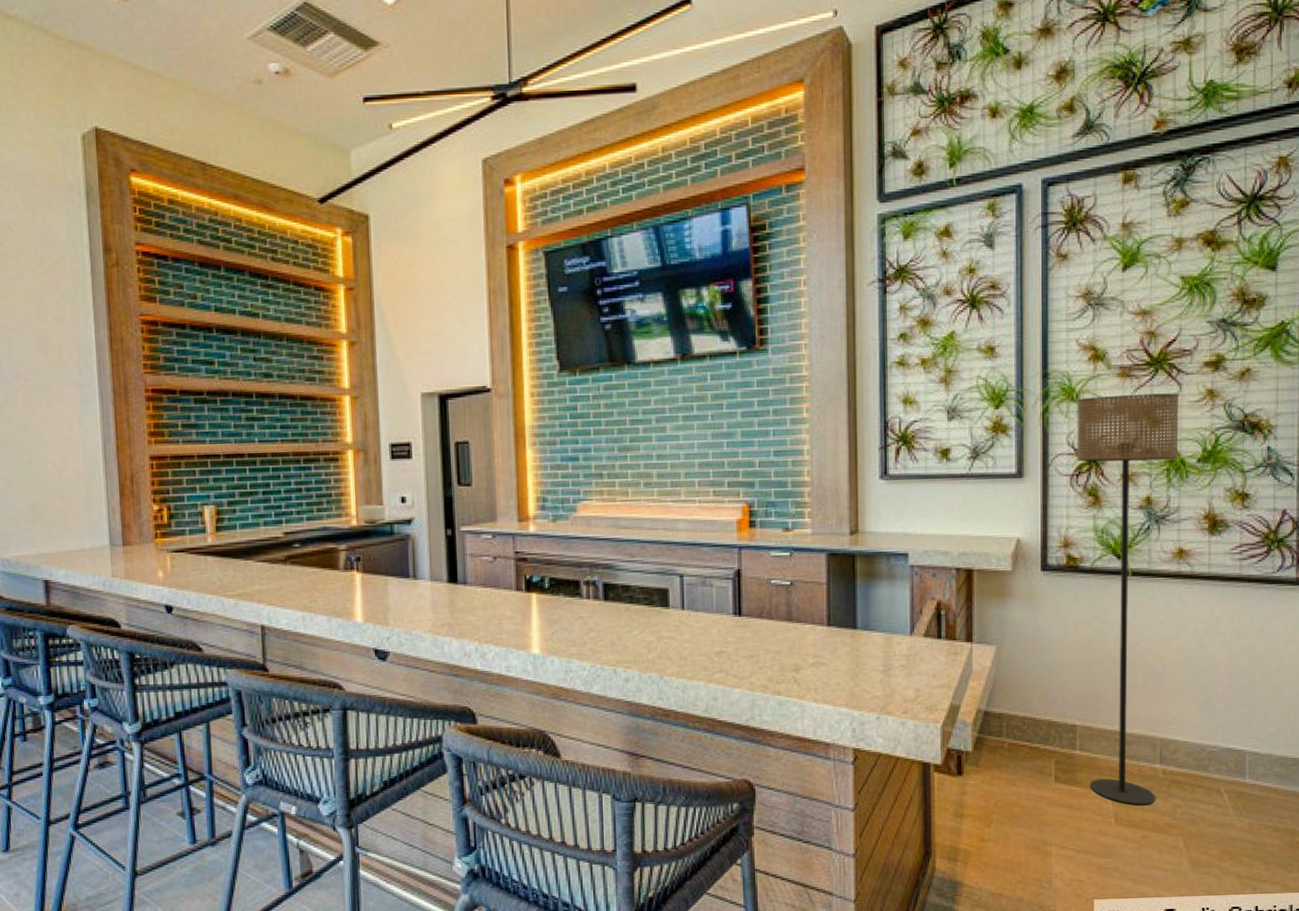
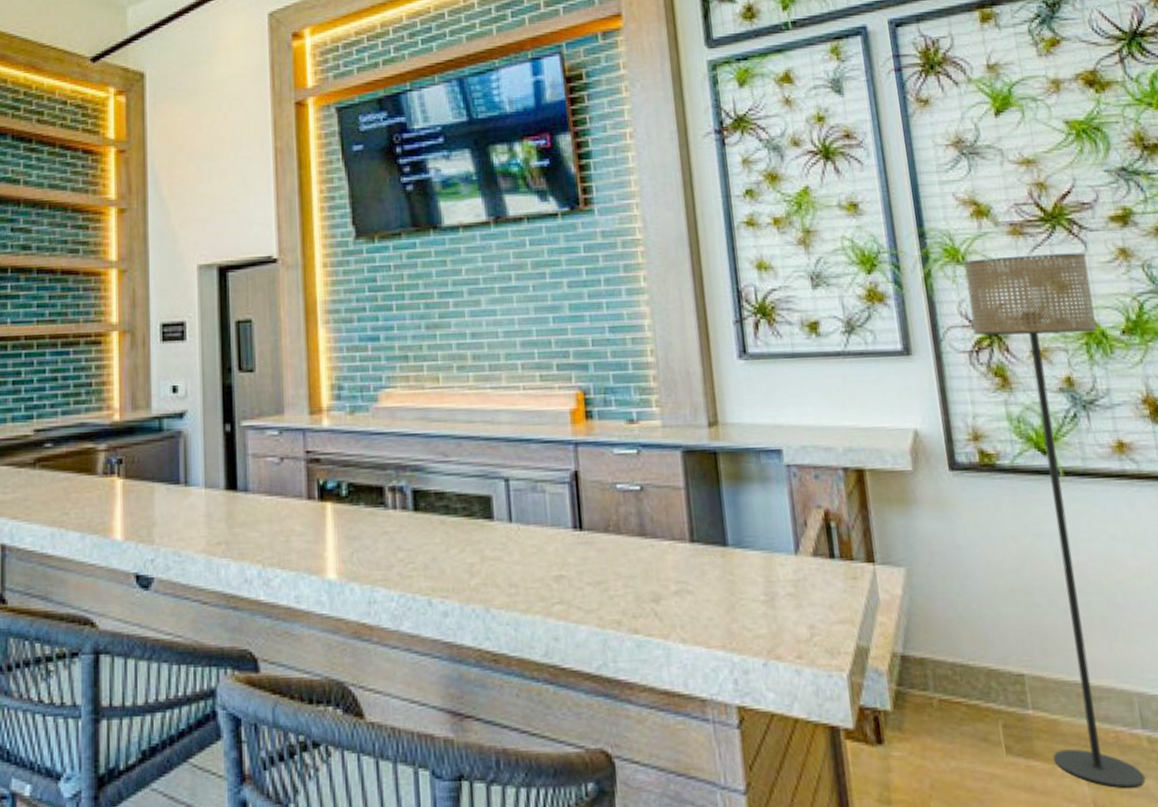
bowl: present [357,504,386,523] -> none [121,395,154,418]

